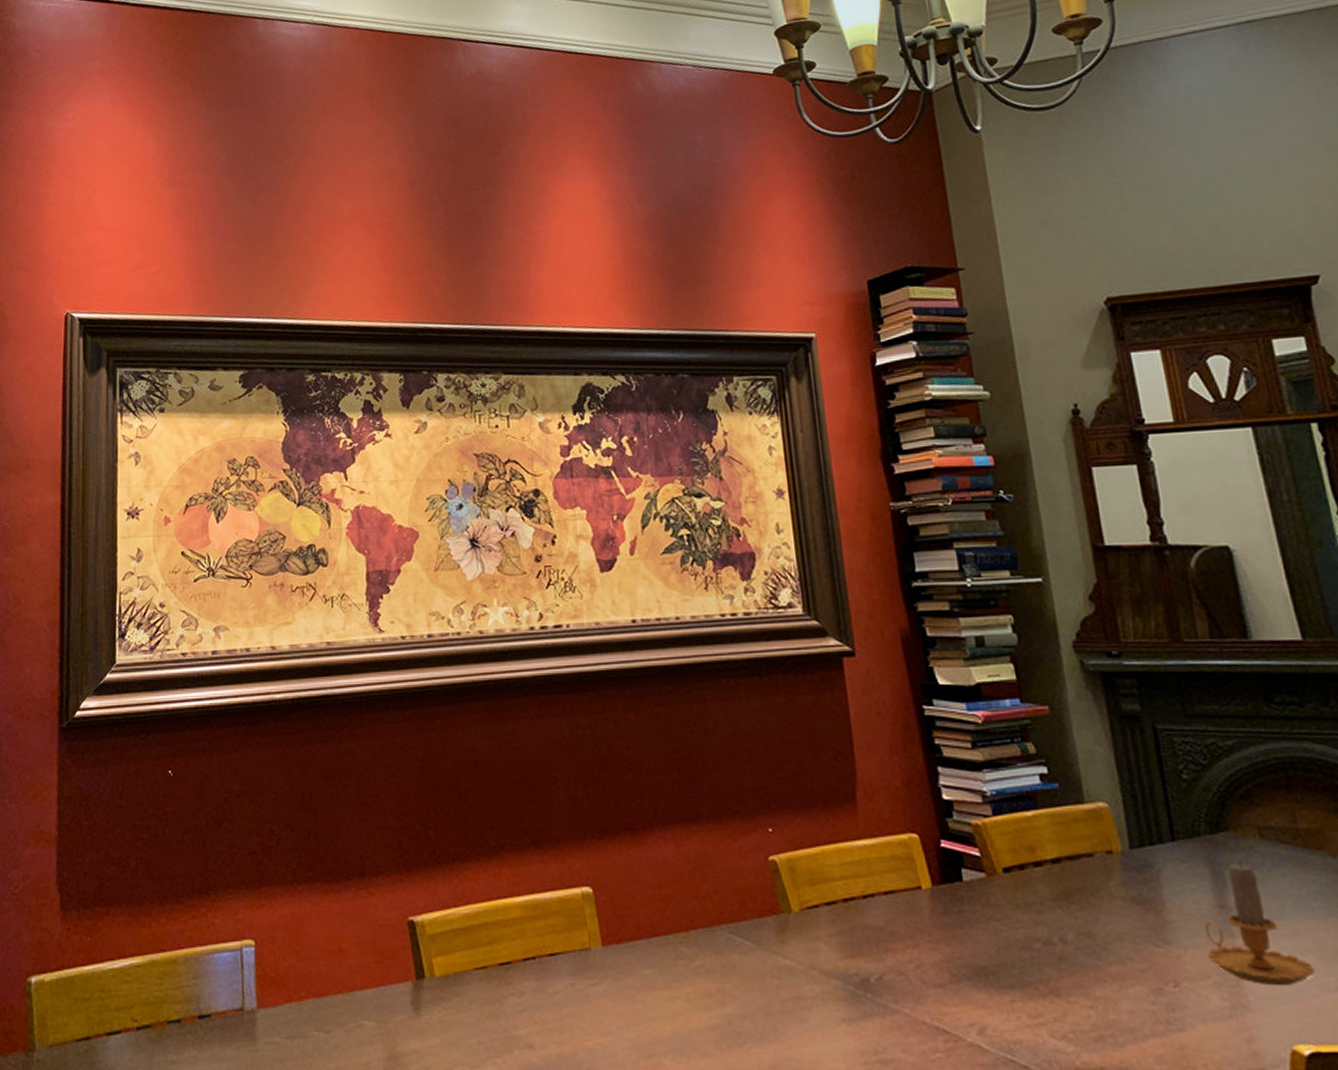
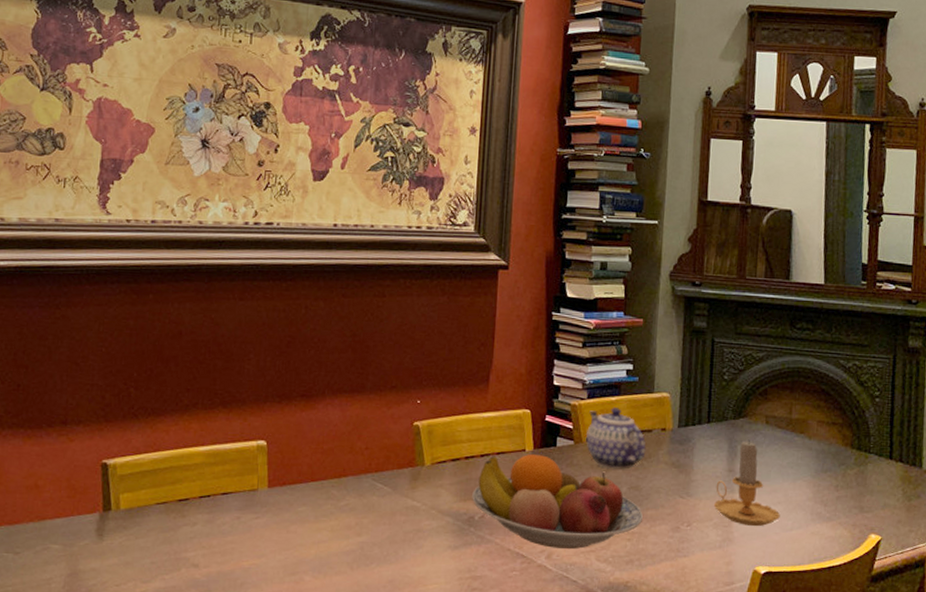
fruit bowl: none [861,892,1106,1021] -> present [472,453,643,549]
teapot: none [999,825,1091,909] -> present [586,407,646,469]

